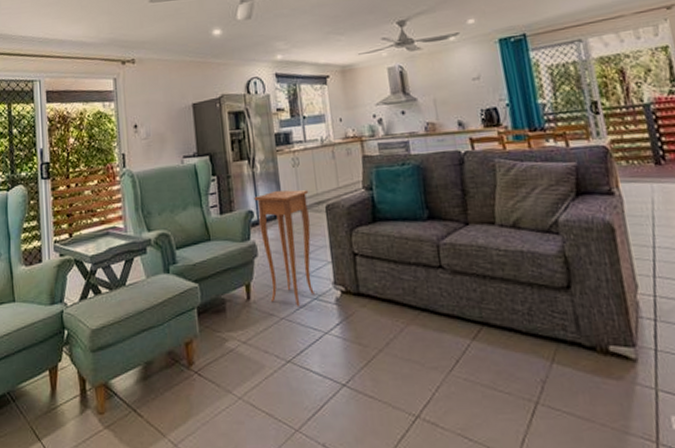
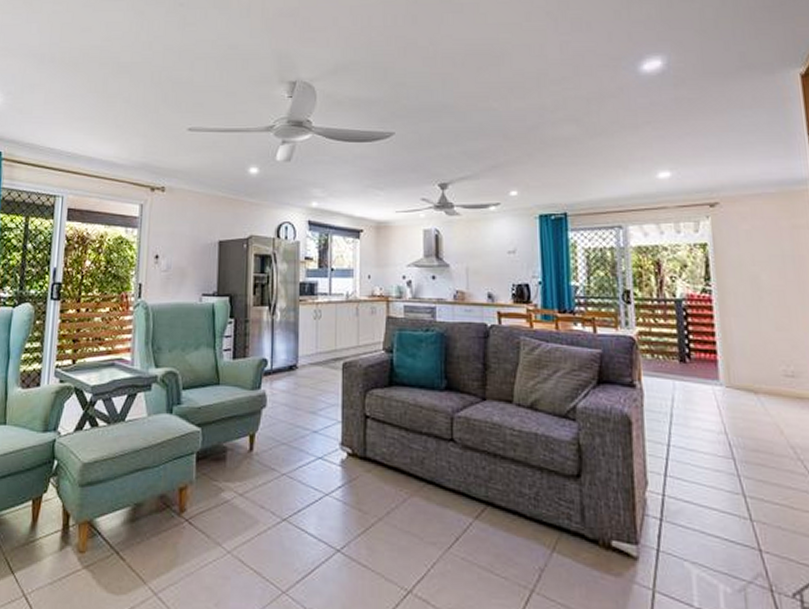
side table: present [254,189,315,307] -> none [270,341,327,465]

